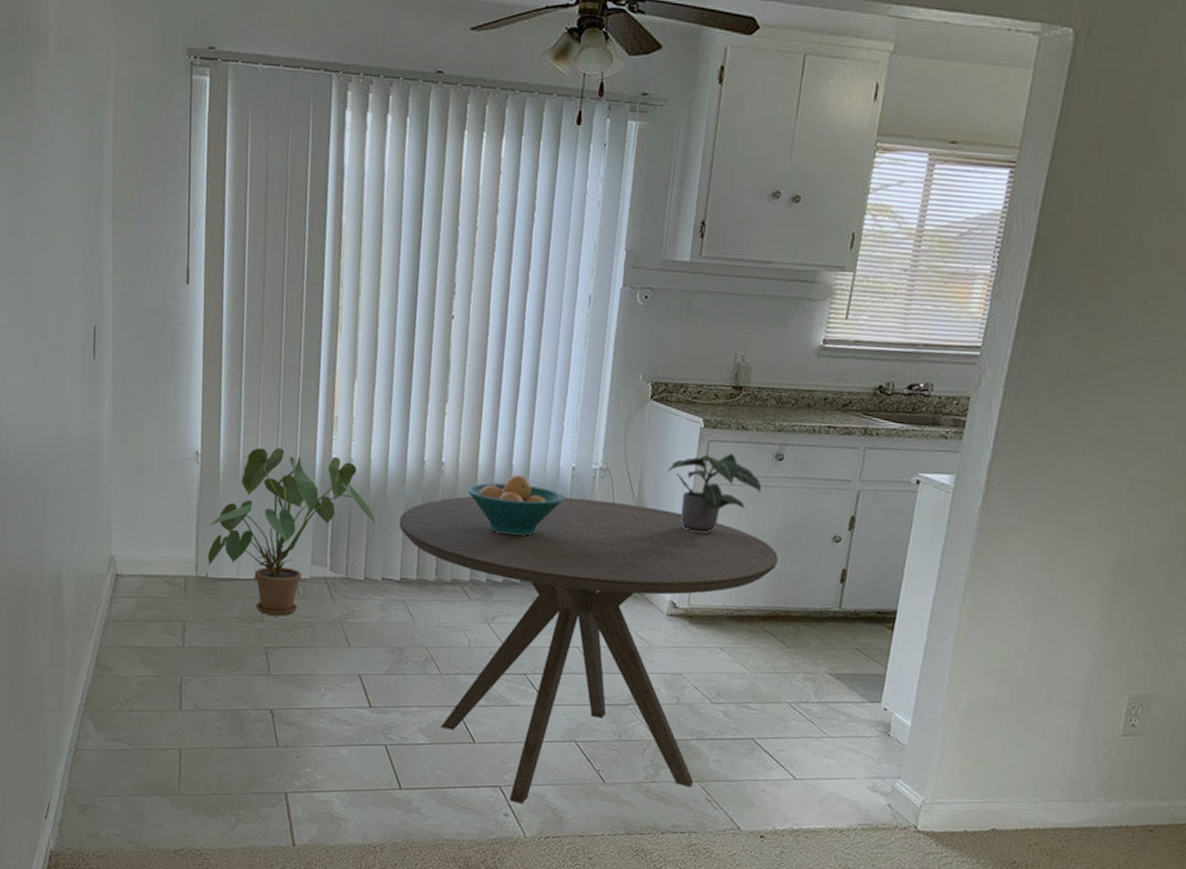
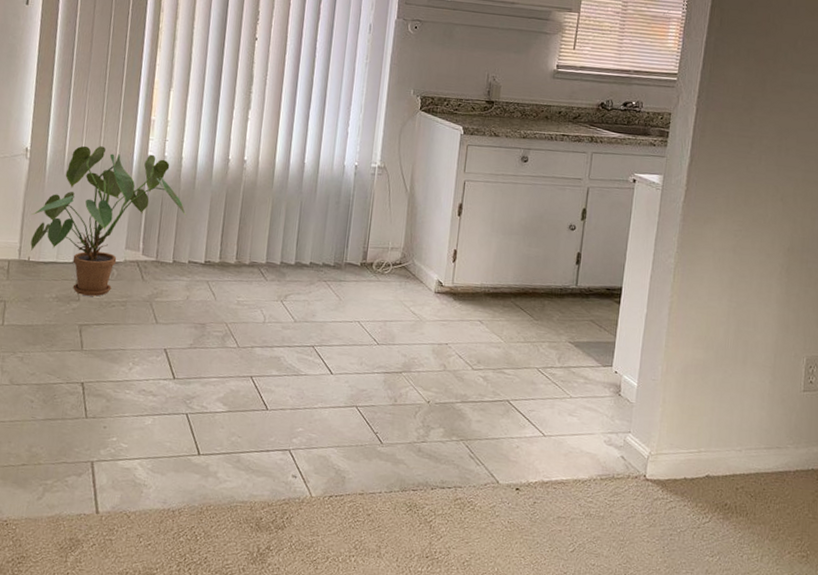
dining table: present [399,496,779,804] -> none [205,189,526,466]
fruit bowl: present [466,474,565,536] -> none [265,171,349,224]
potted plant: present [667,453,762,534] -> none [434,156,511,223]

